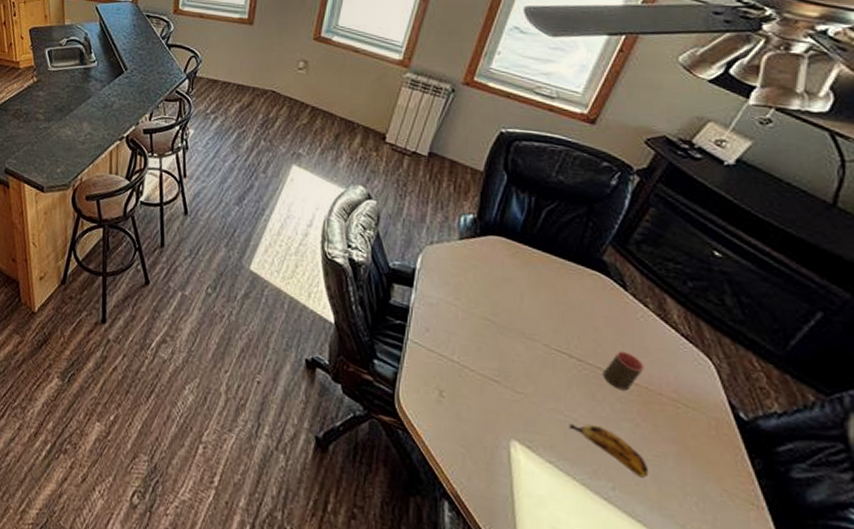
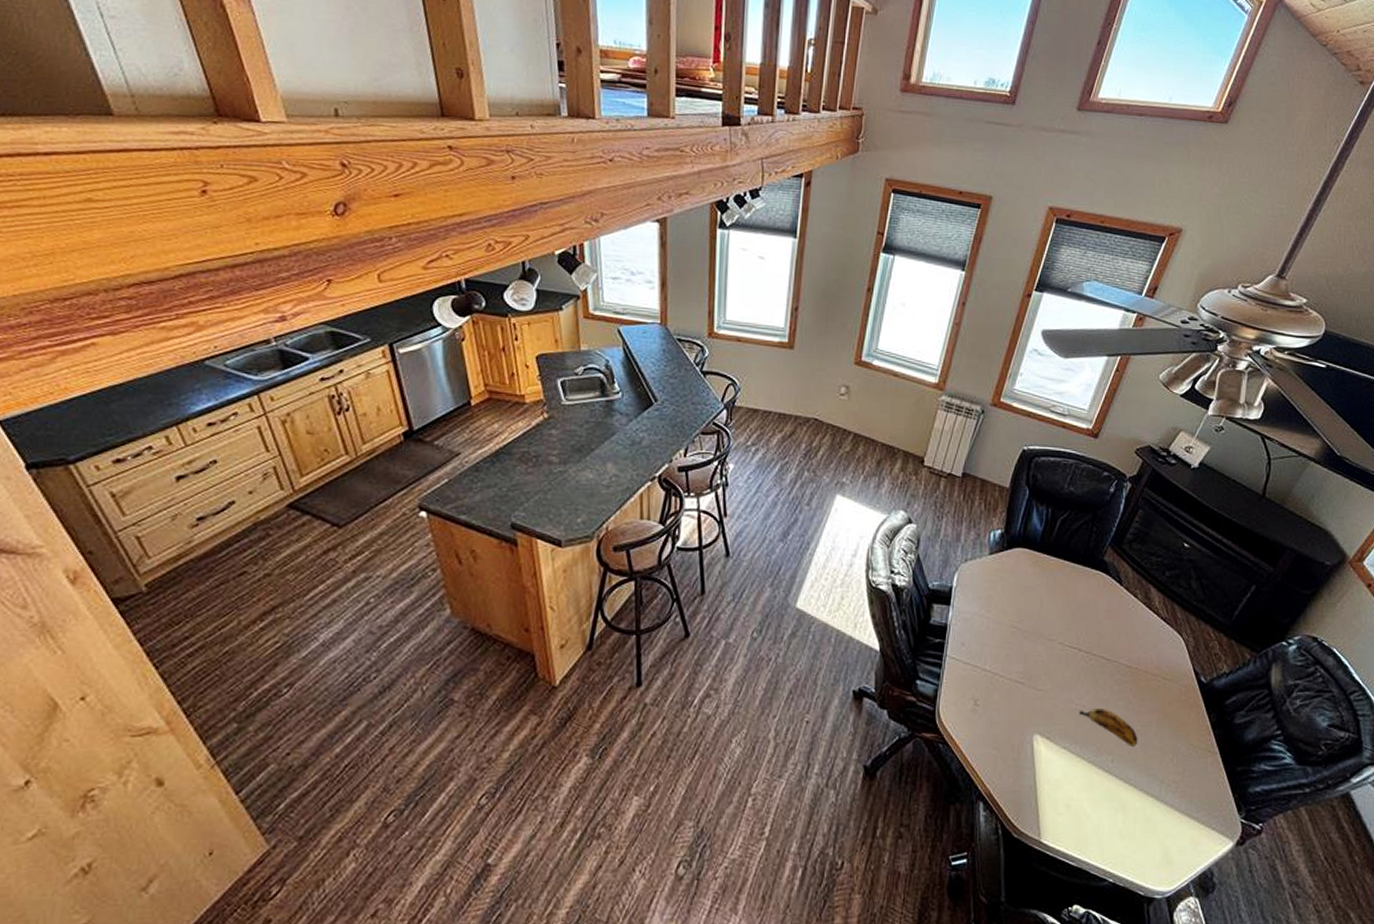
cup: present [603,350,645,391] -> none [1104,639,1135,674]

